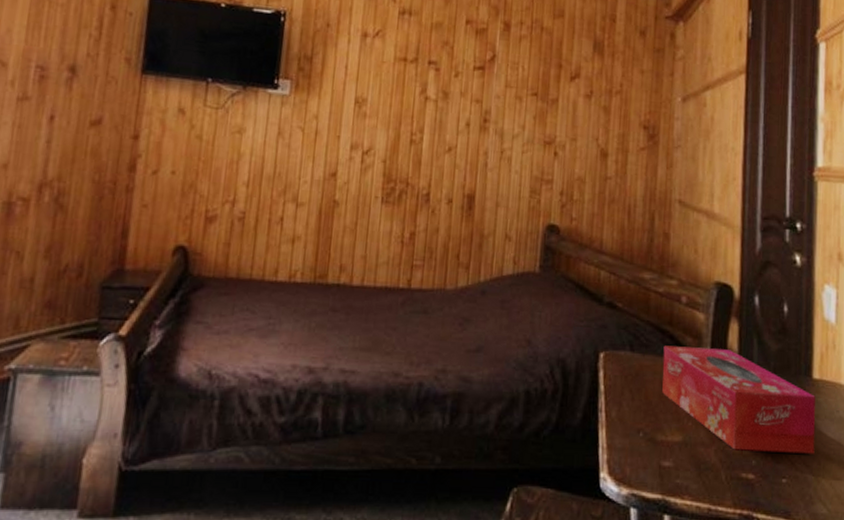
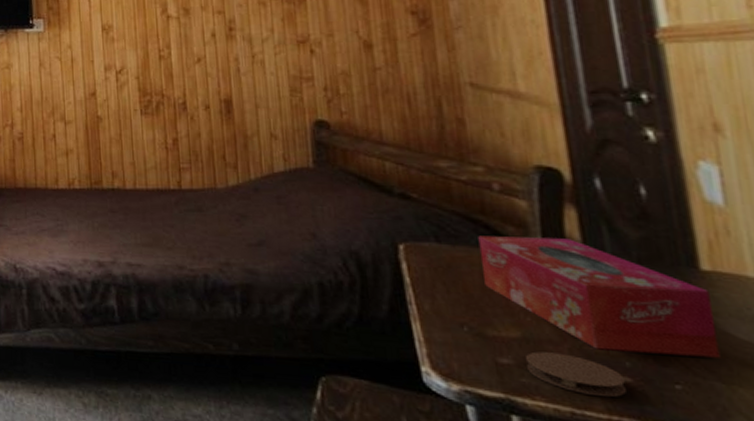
coaster: none [682,454,751,493] -> present [524,351,628,398]

